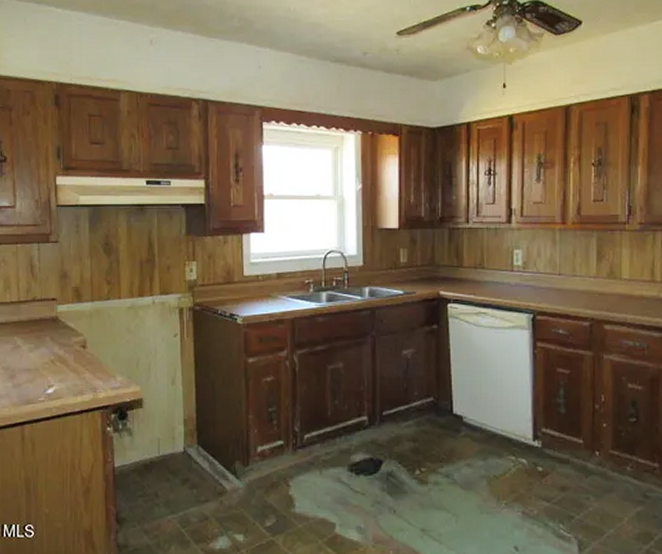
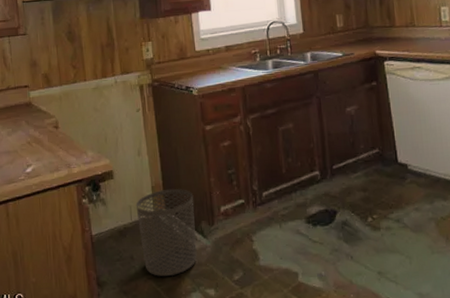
waste bin: none [165,423,229,517] -> present [136,188,197,276]

